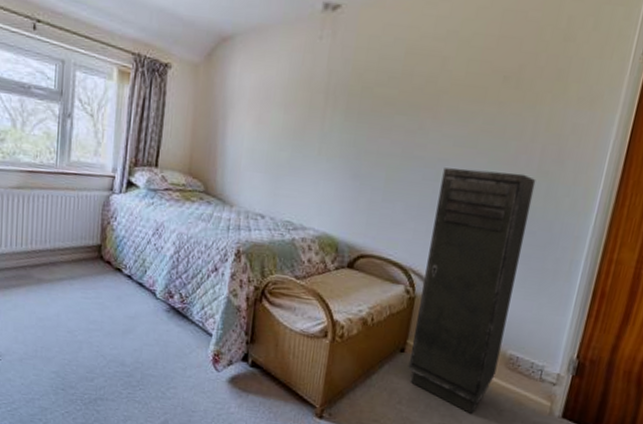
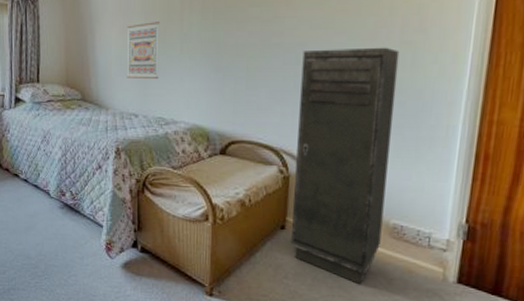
wall art: none [256,115,300,180] -> present [126,22,160,80]

